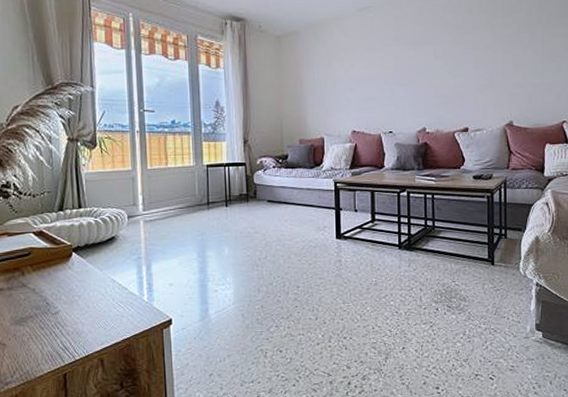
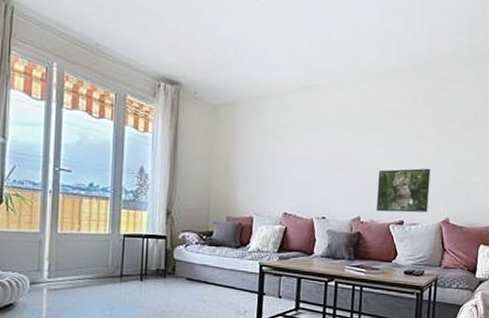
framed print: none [439,74,491,121] -> present [376,168,431,213]

